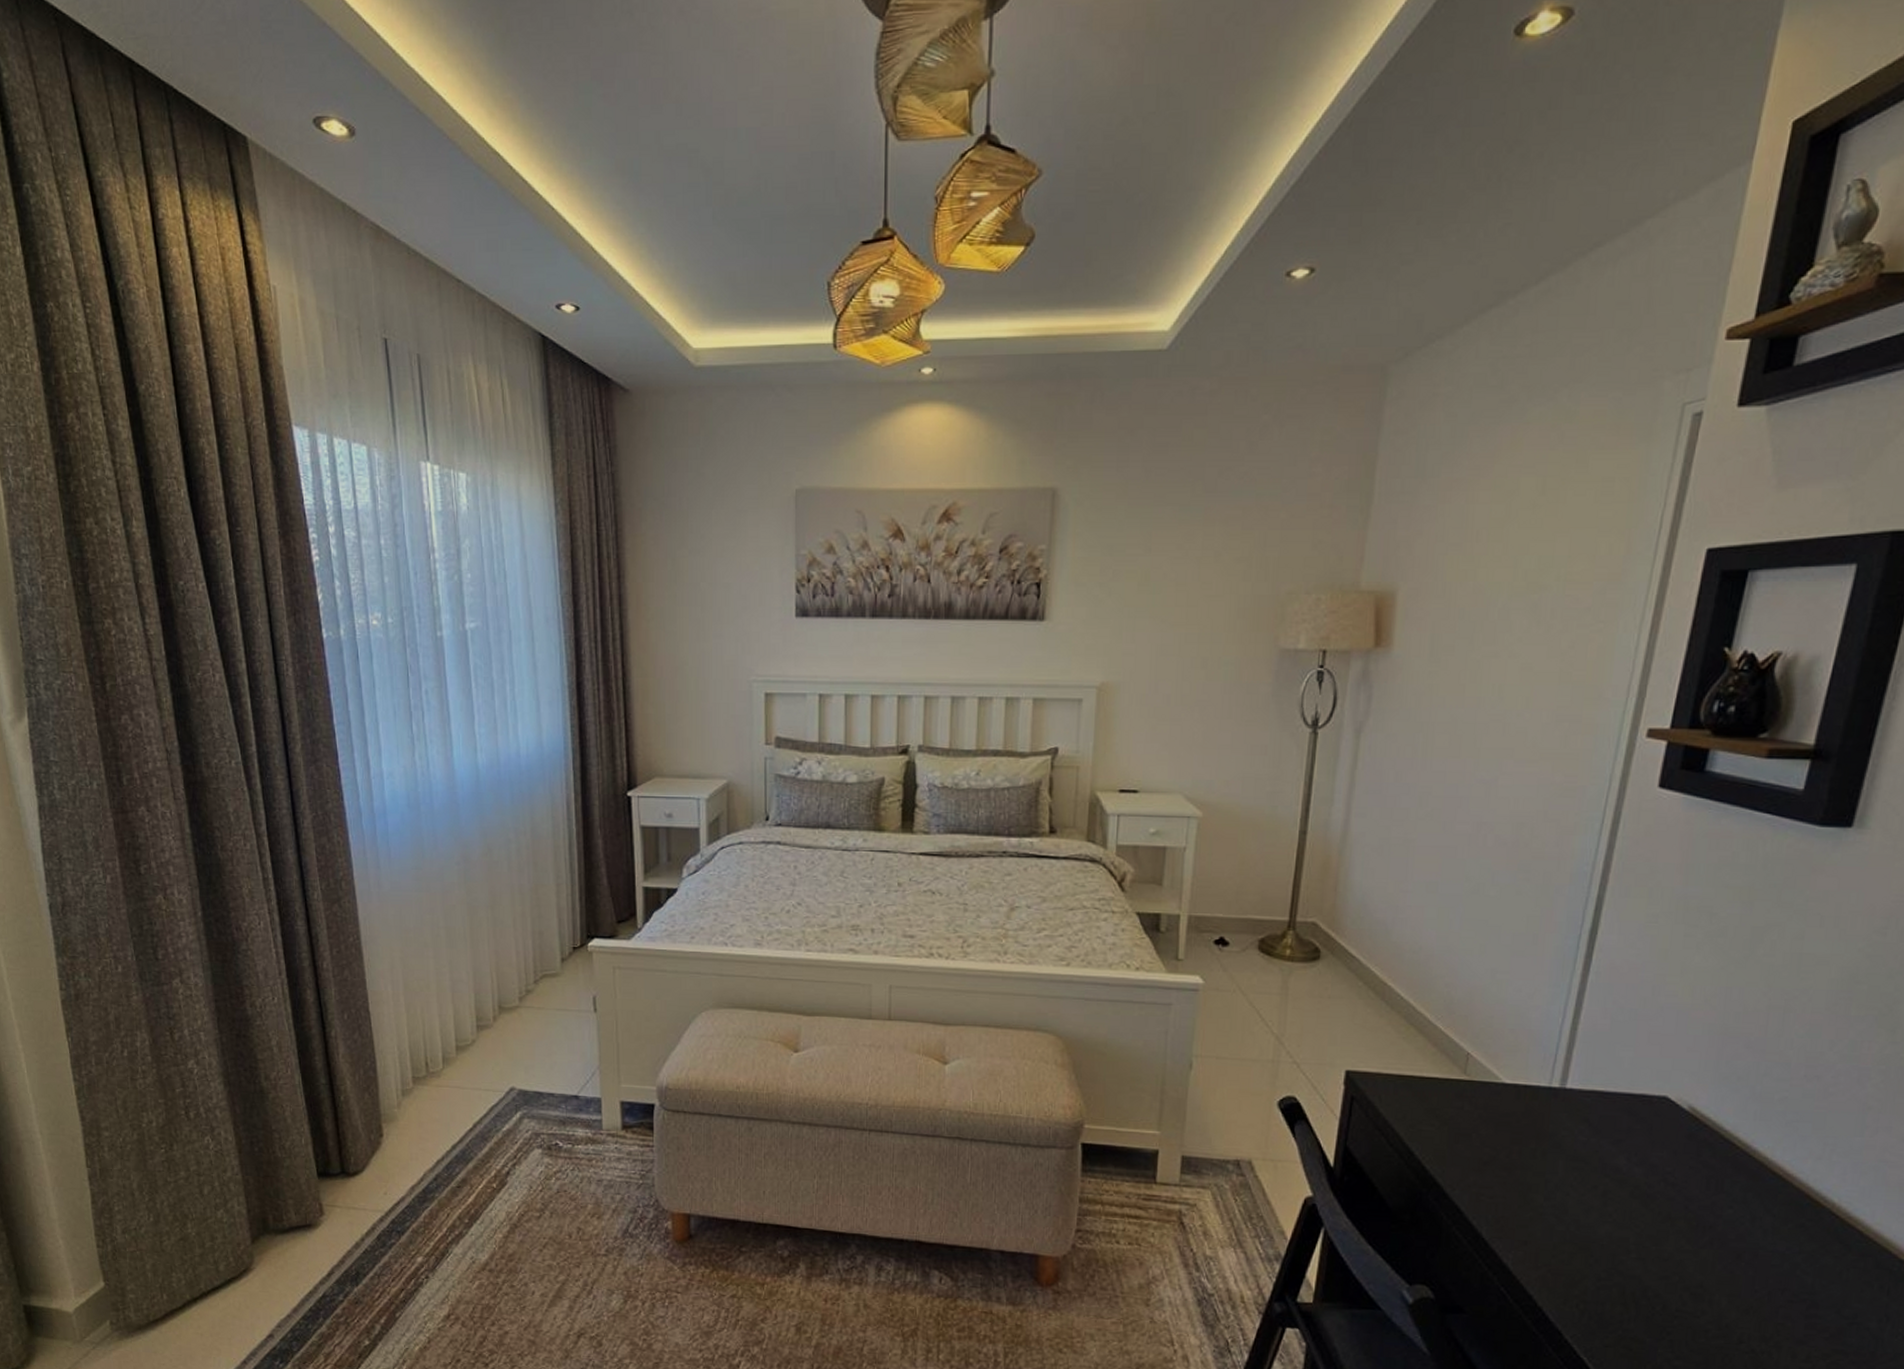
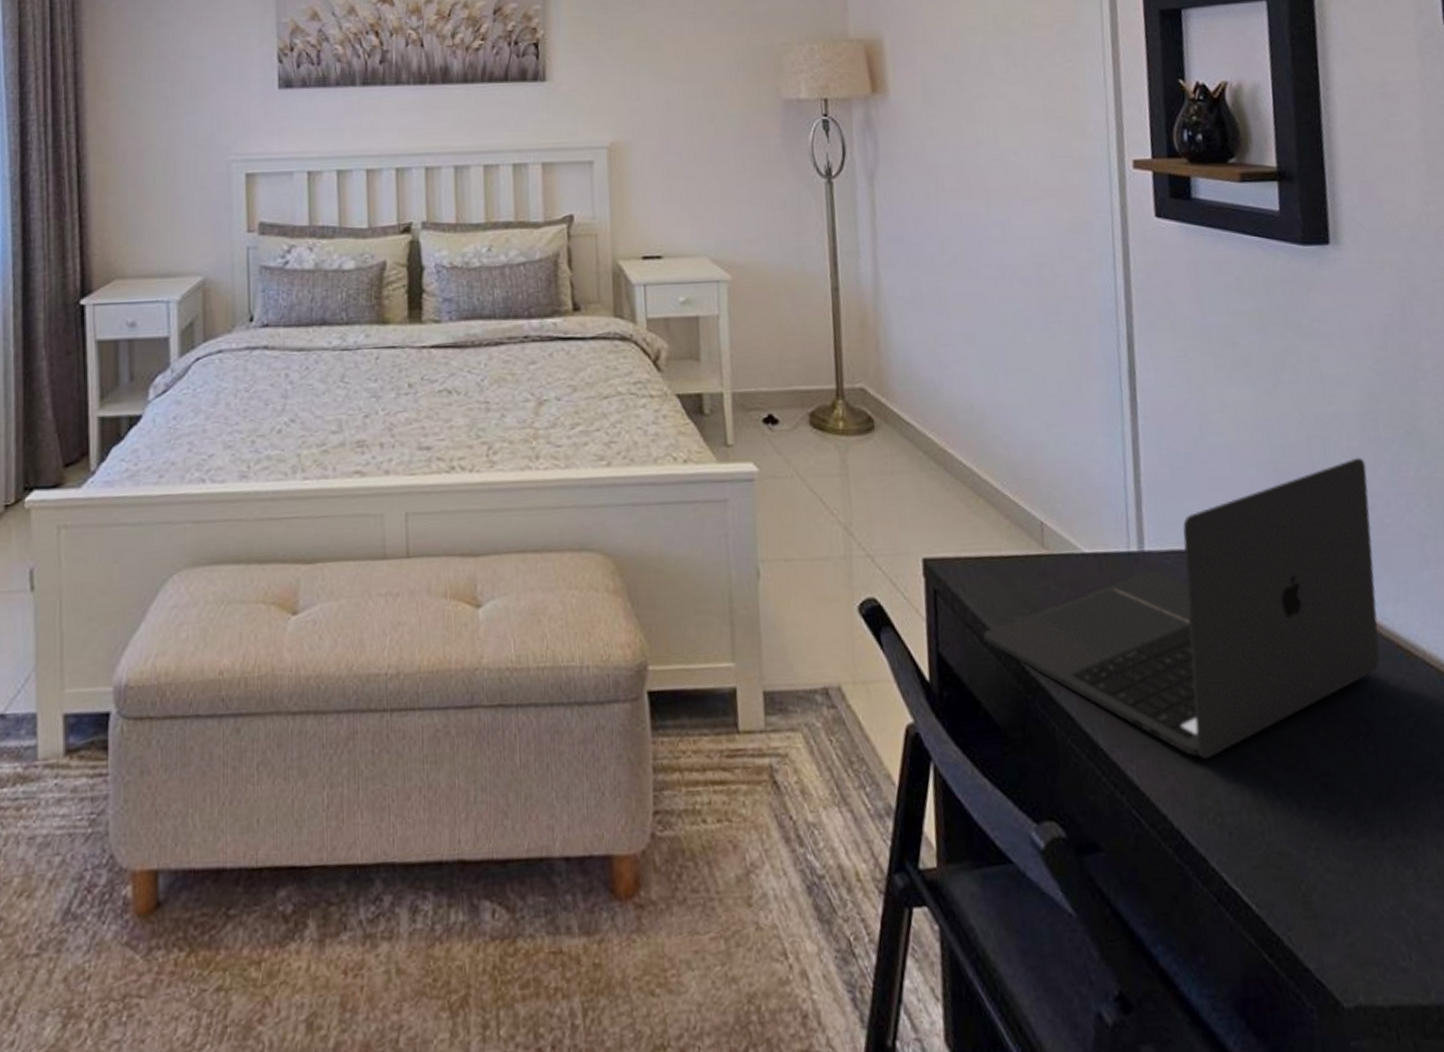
laptop: none [1390,1031,1825,1260] -> present [983,457,1381,760]

